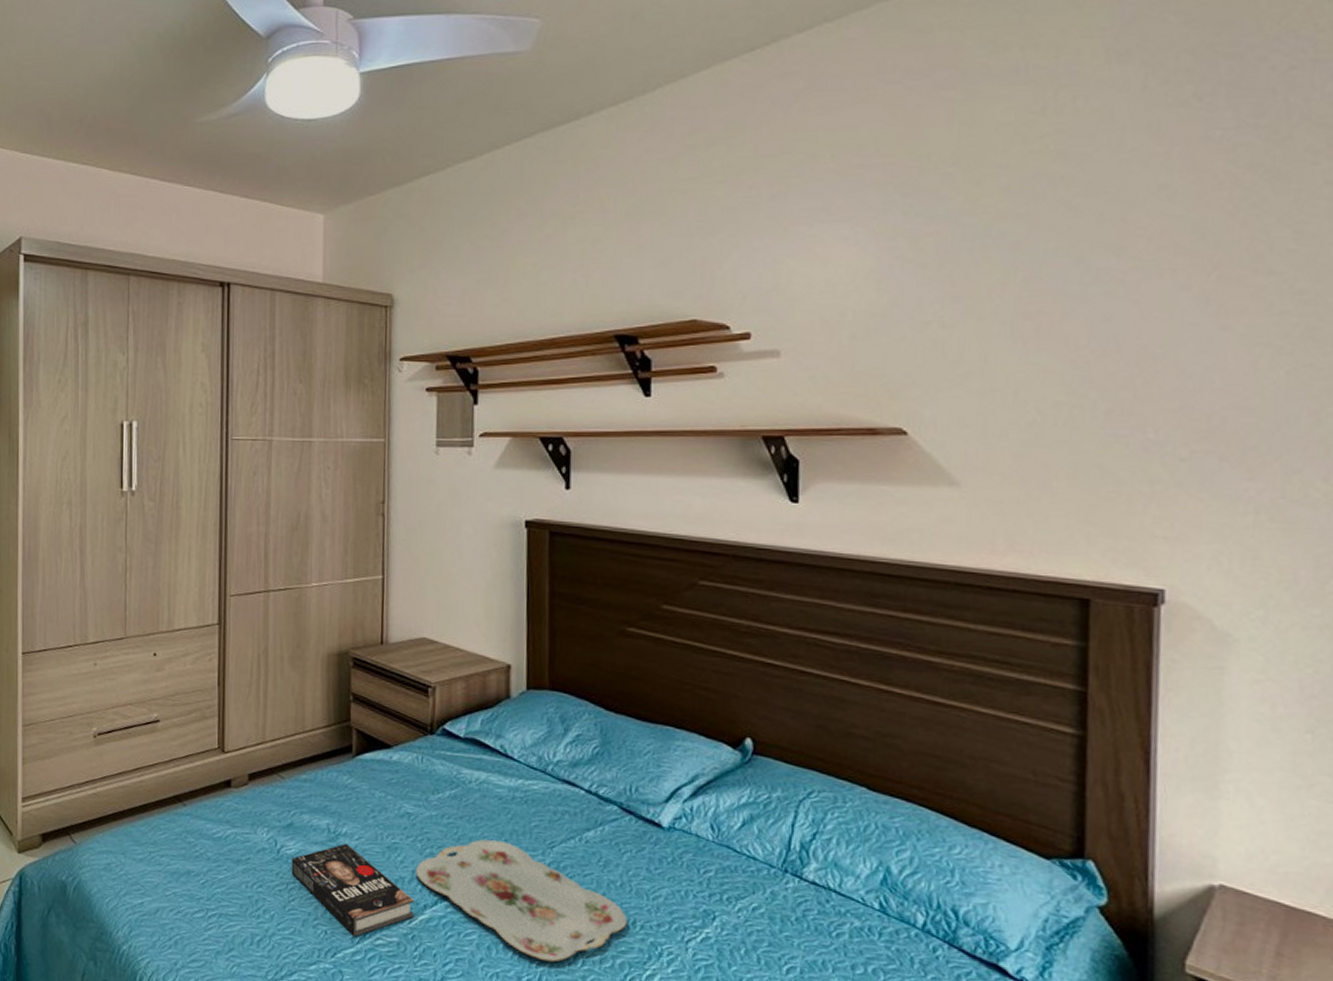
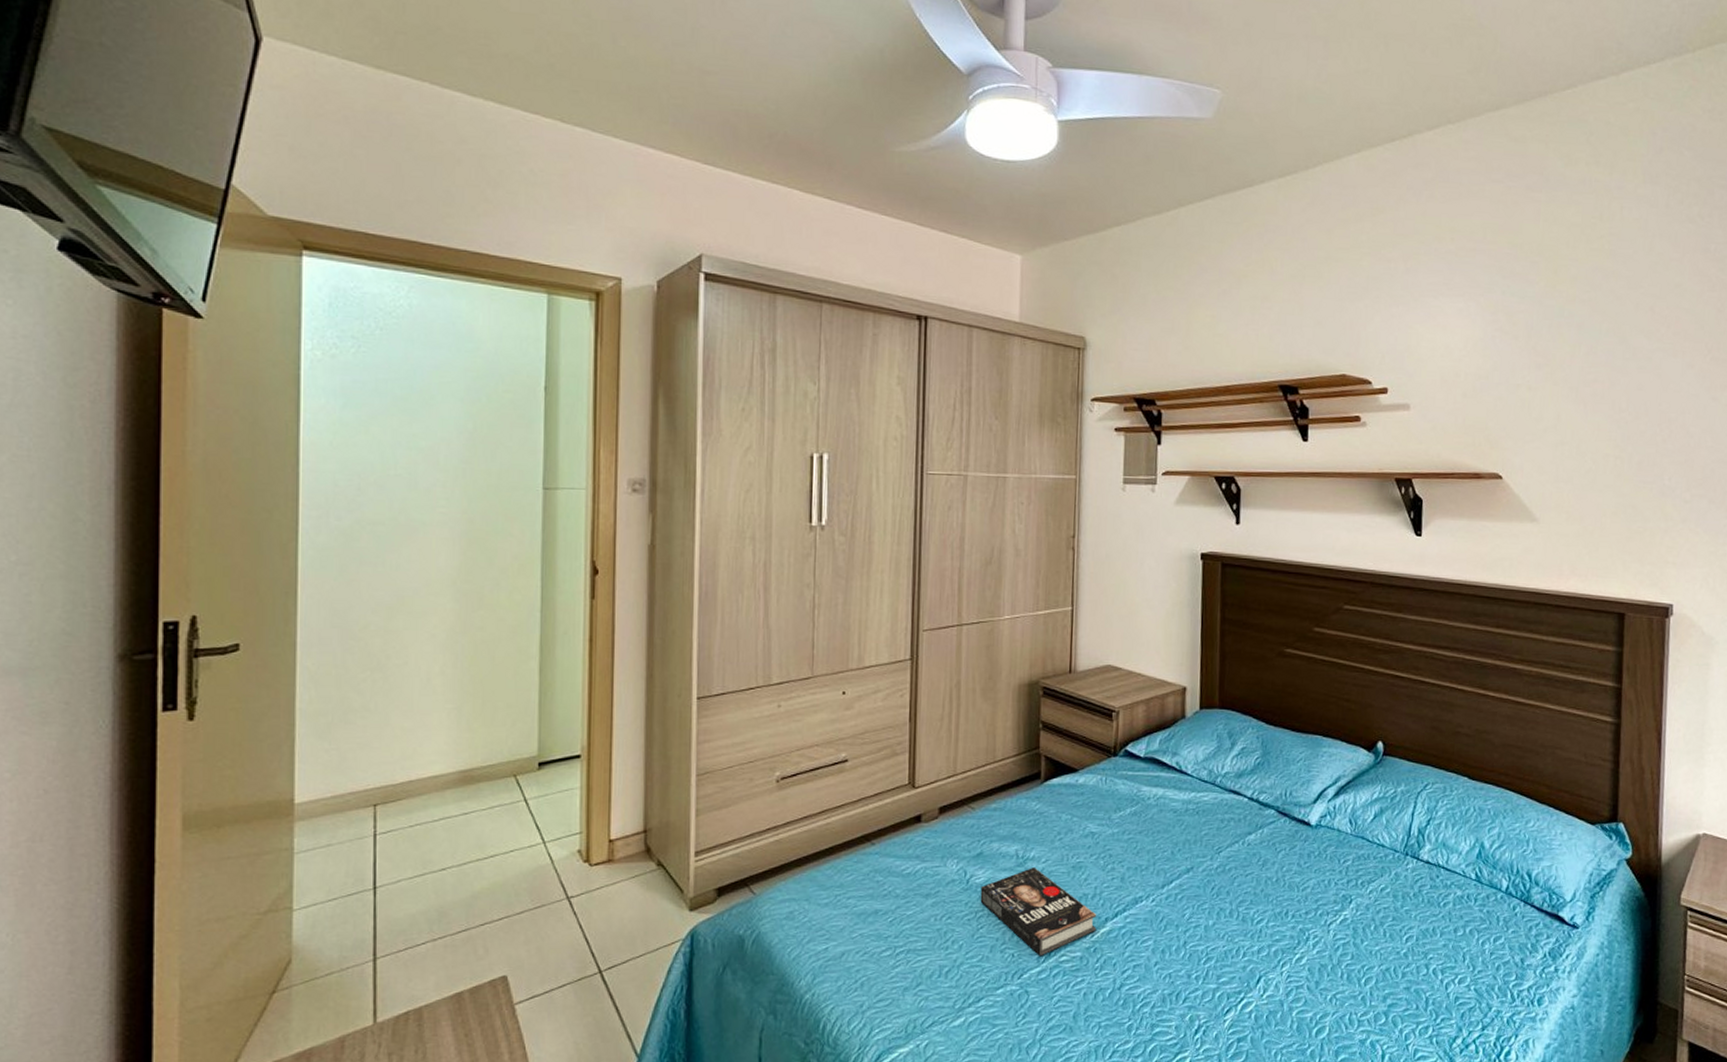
serving tray: present [416,839,627,962] -> none [1098,851,1281,957]

